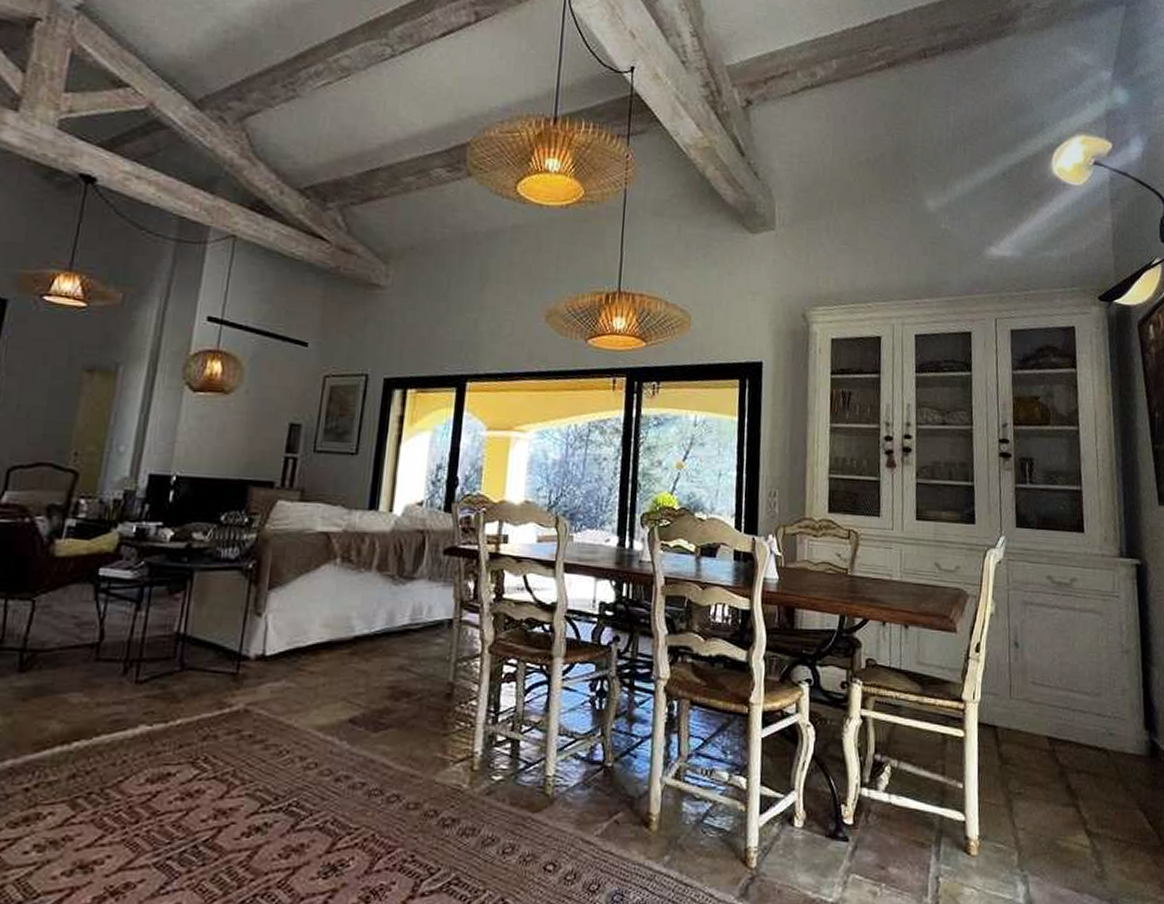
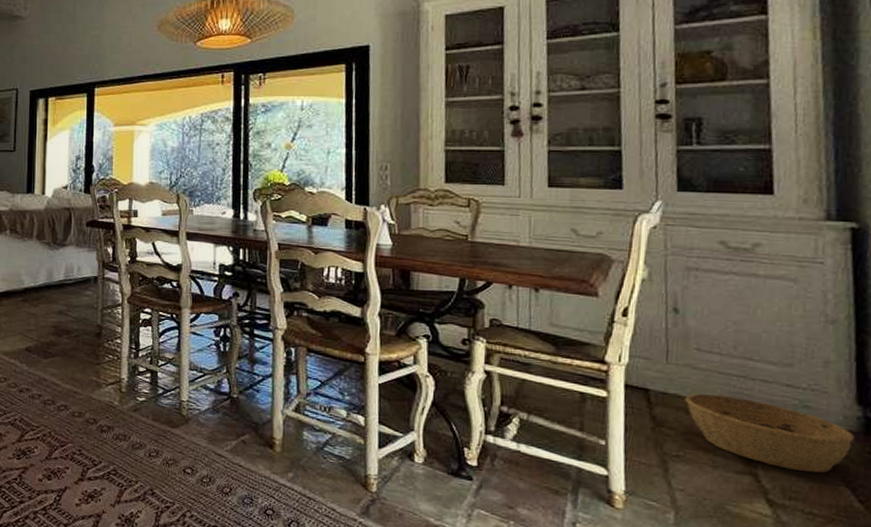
basket: none [1024,727,1144,799] -> present [685,394,854,473]

